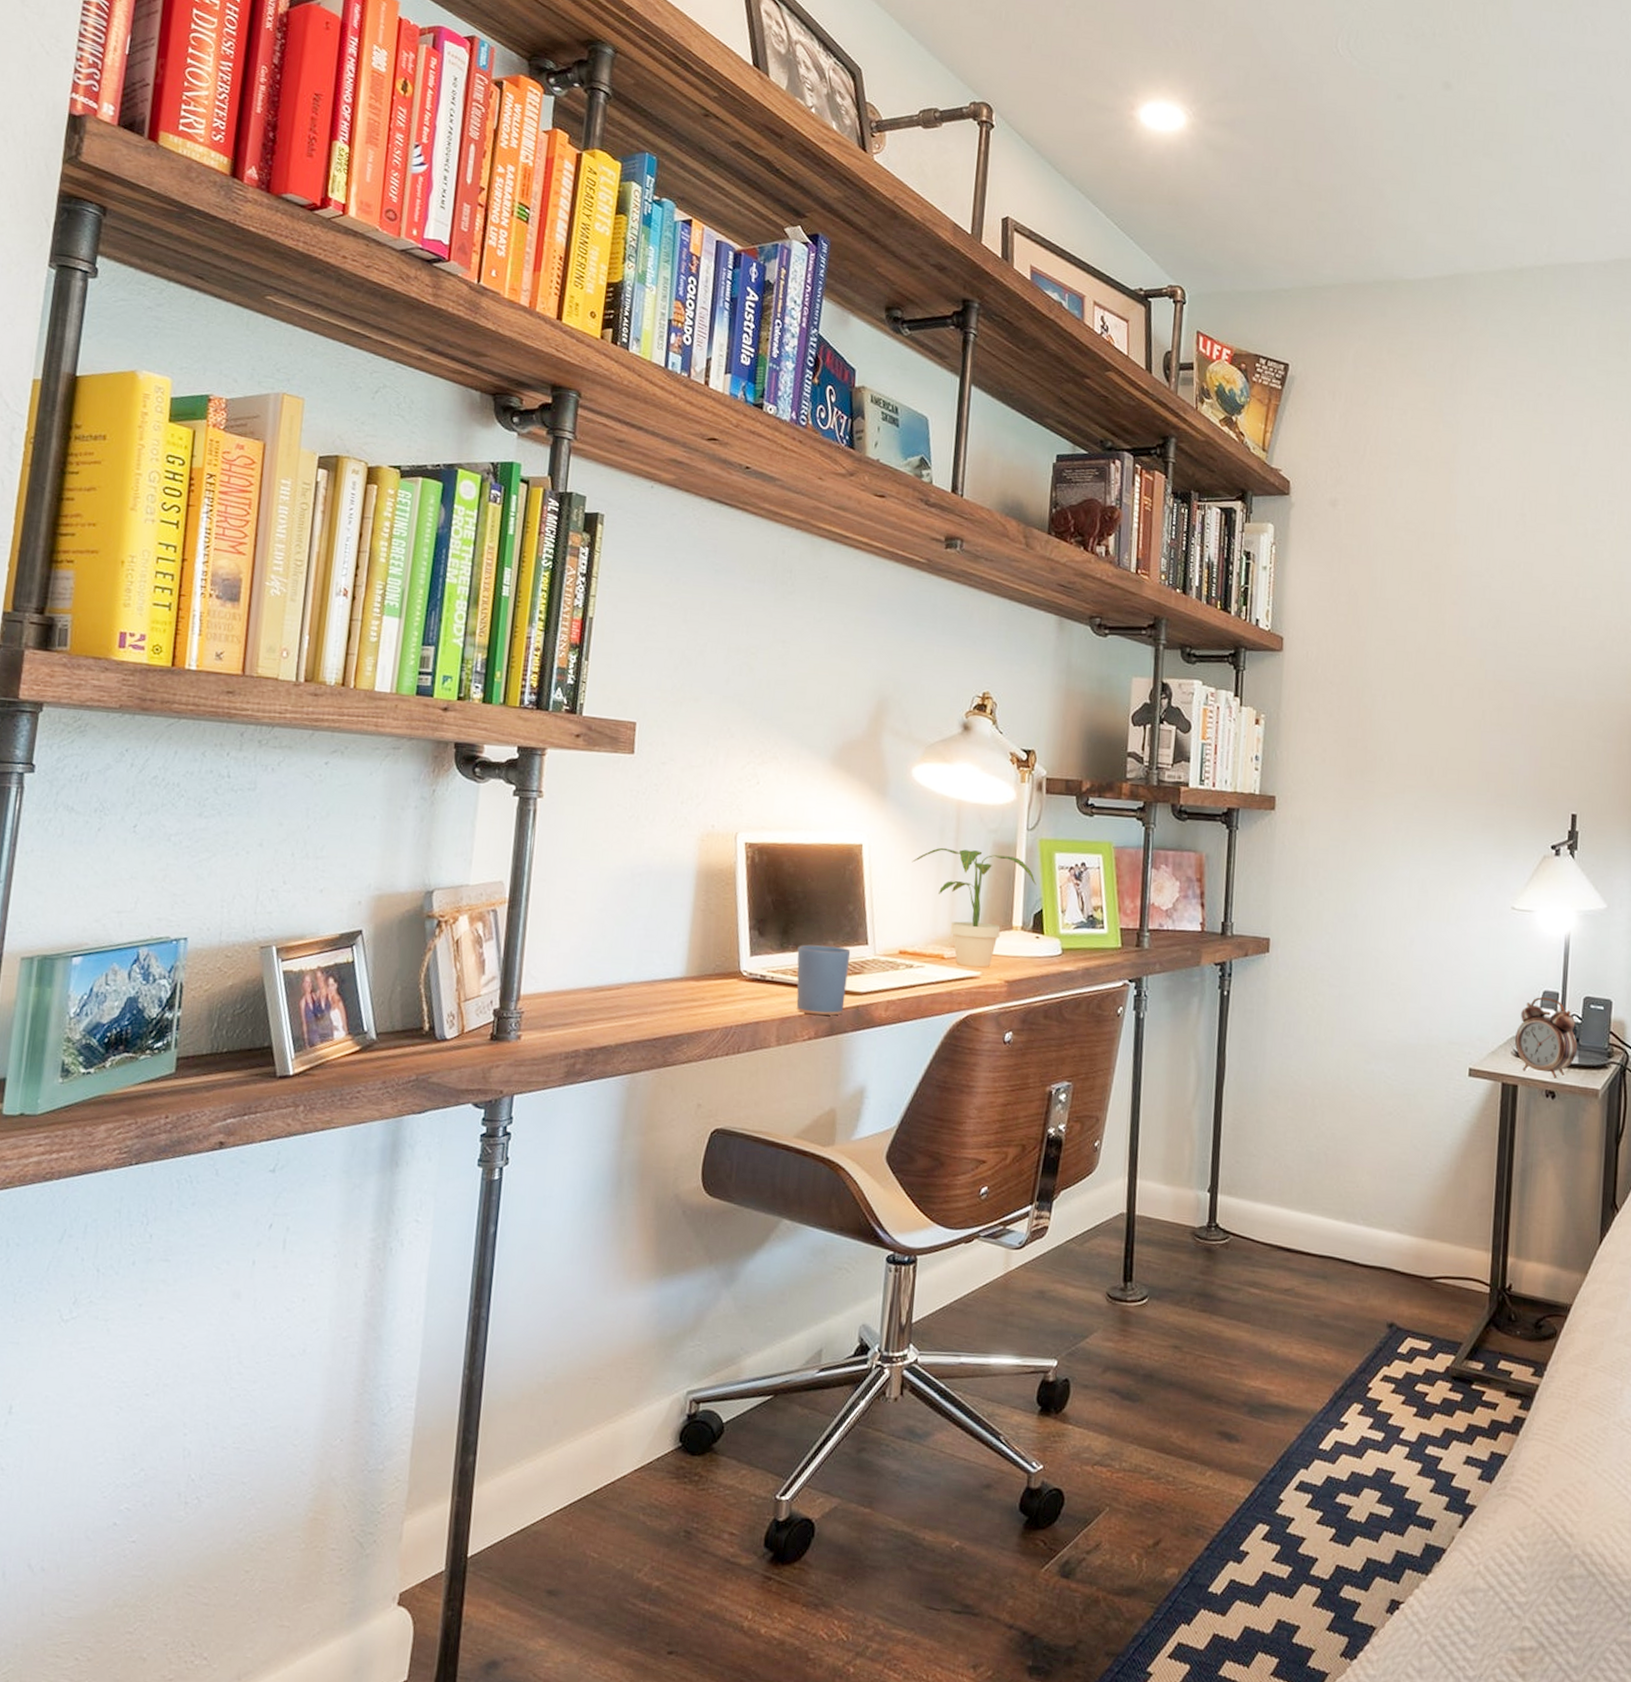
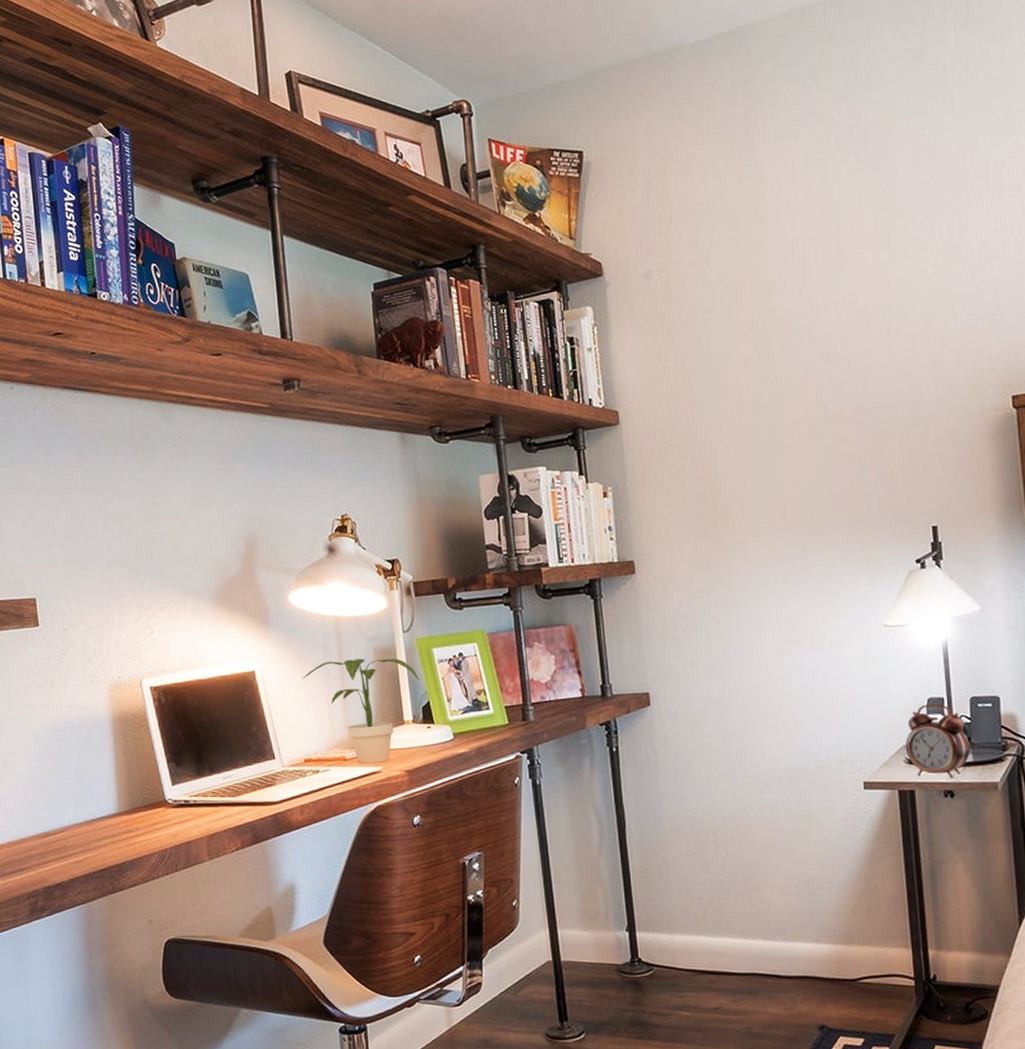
mug: present [796,944,851,1016] -> none [213,764,264,828]

